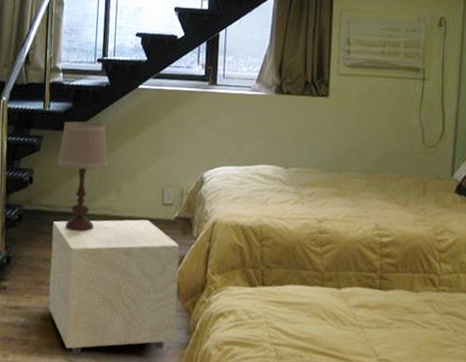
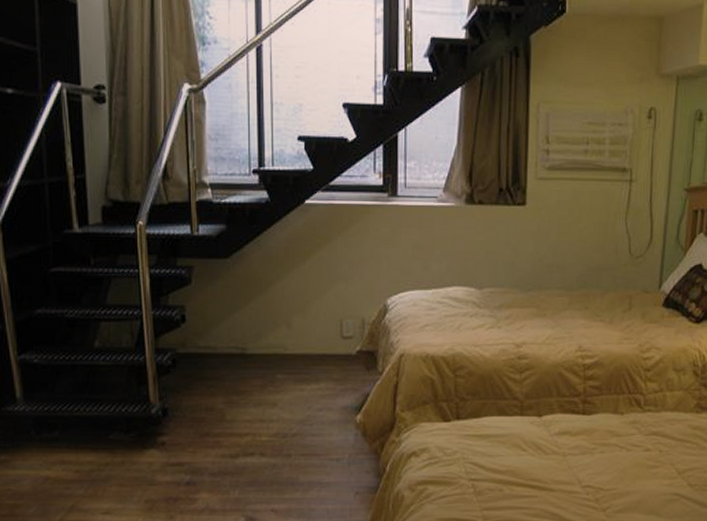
nightstand: present [48,219,180,356] -> none [214,356,364,510]
table lamp: present [57,121,108,232] -> none [214,246,274,374]

